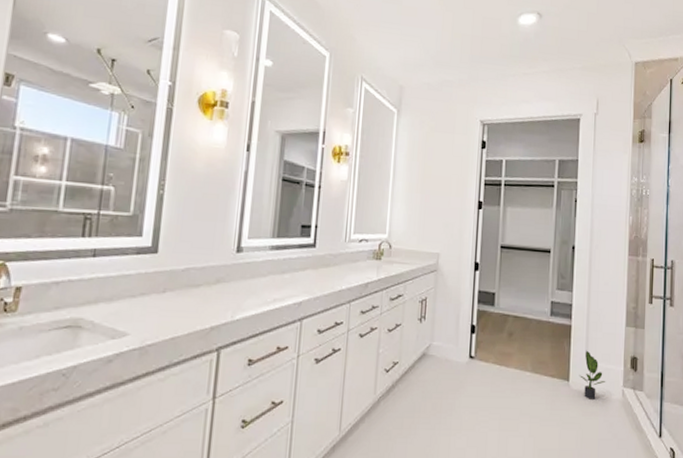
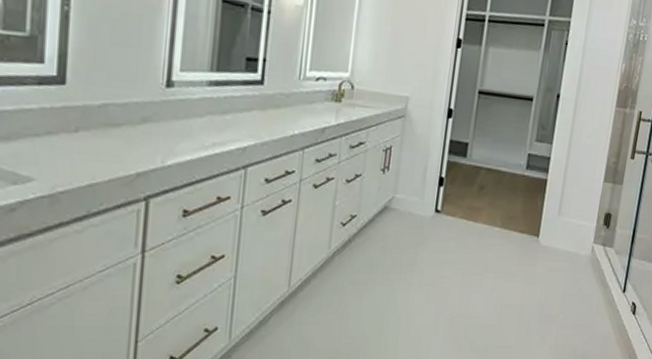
potted plant: present [579,350,606,399] -> none [549,205,577,255]

